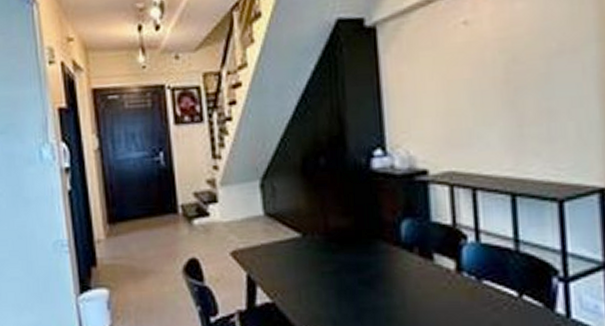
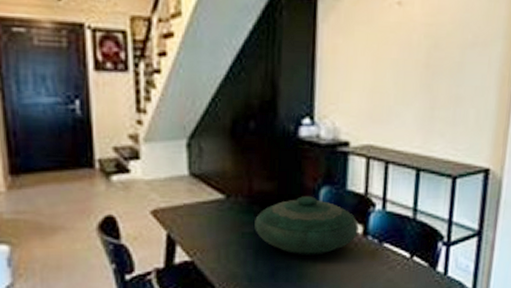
decorative bowl: none [334,230,451,296] -> present [255,196,359,255]

